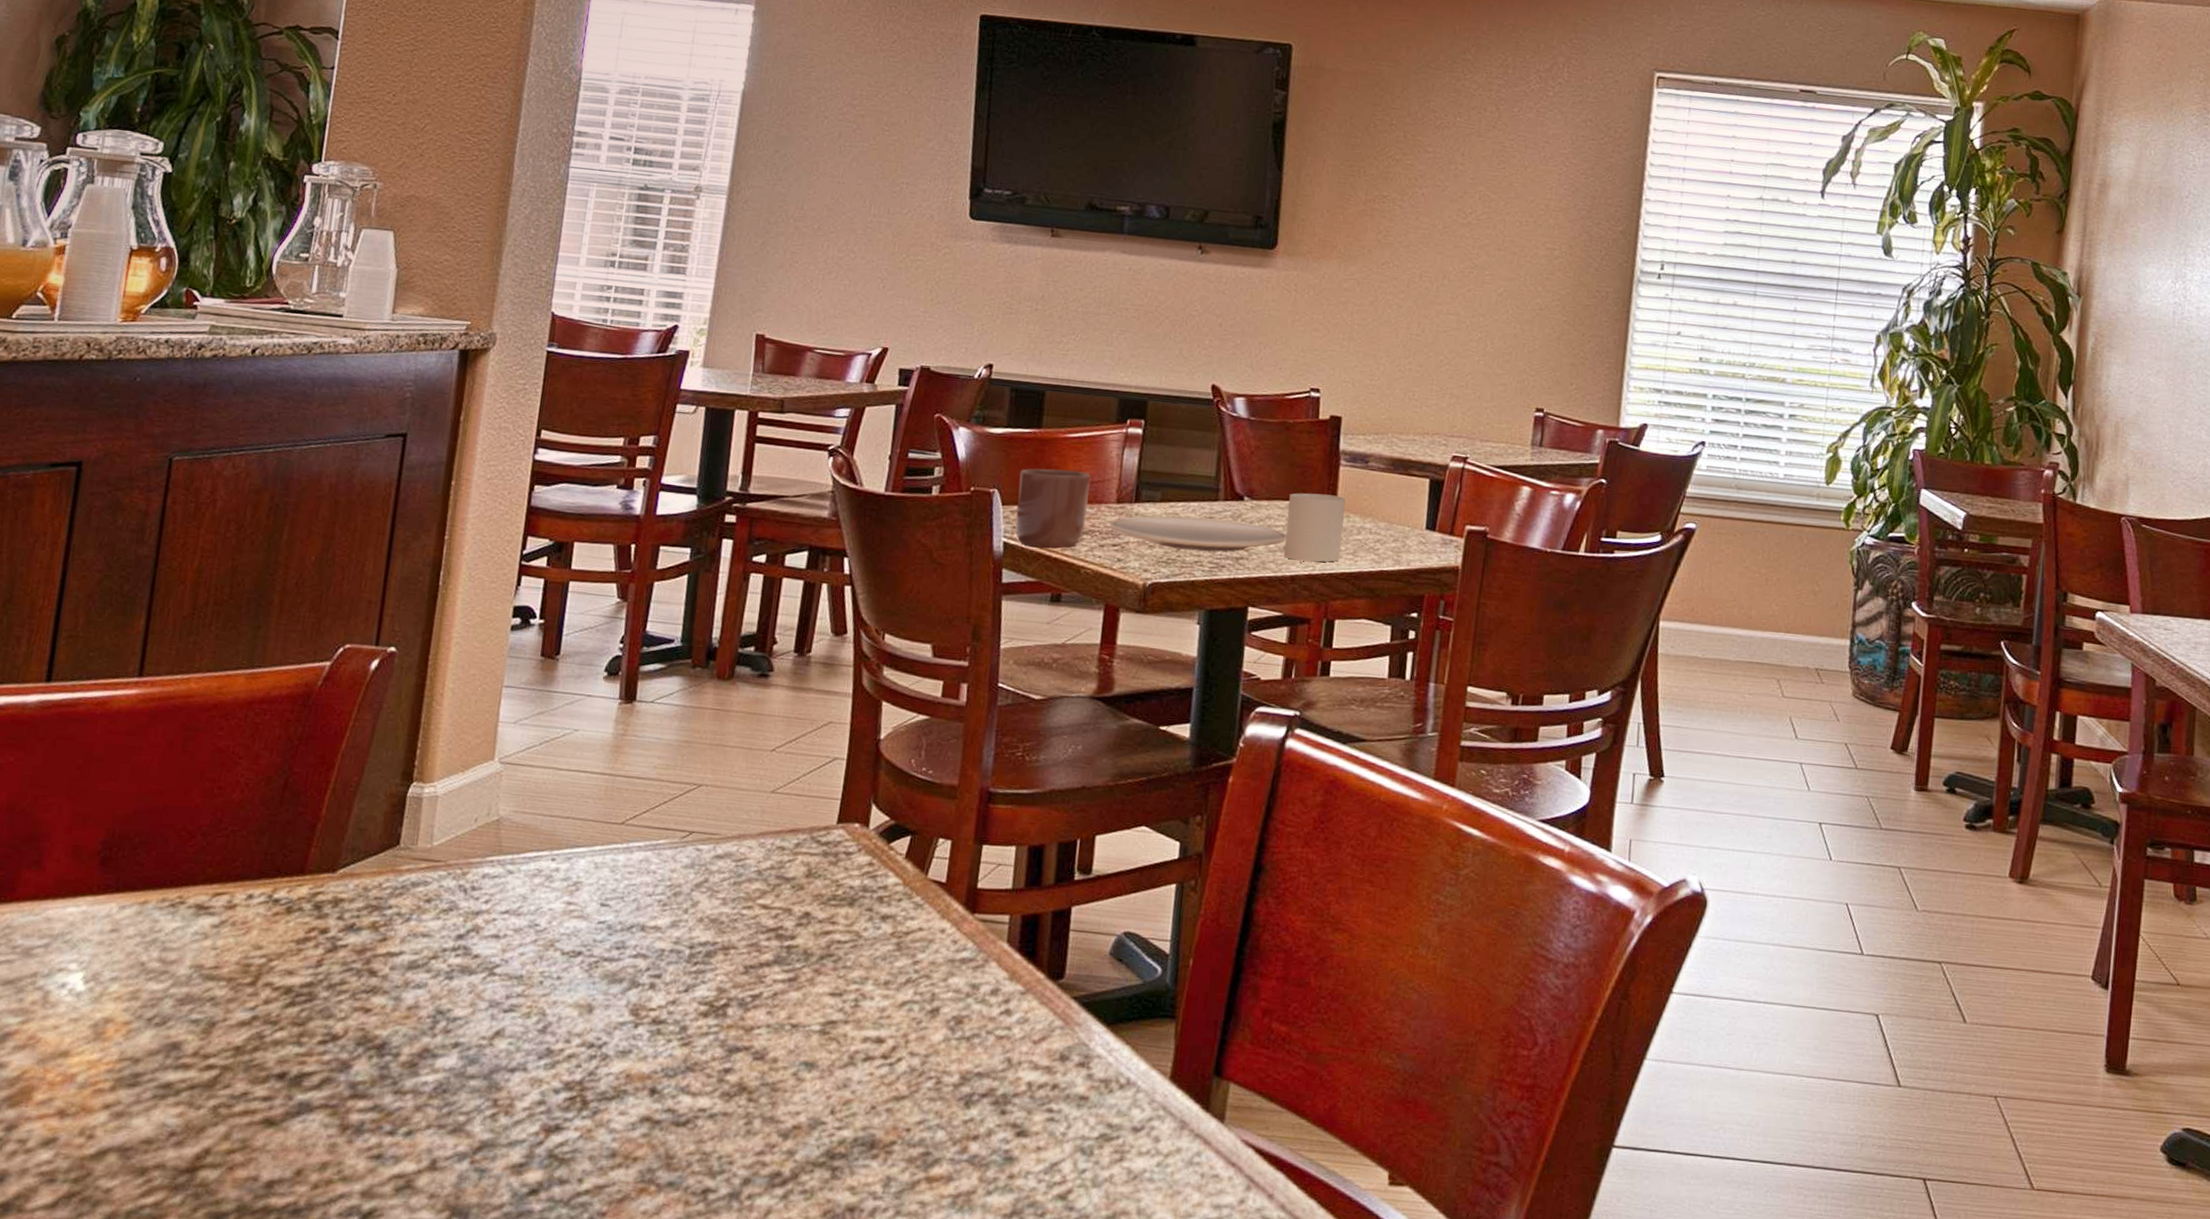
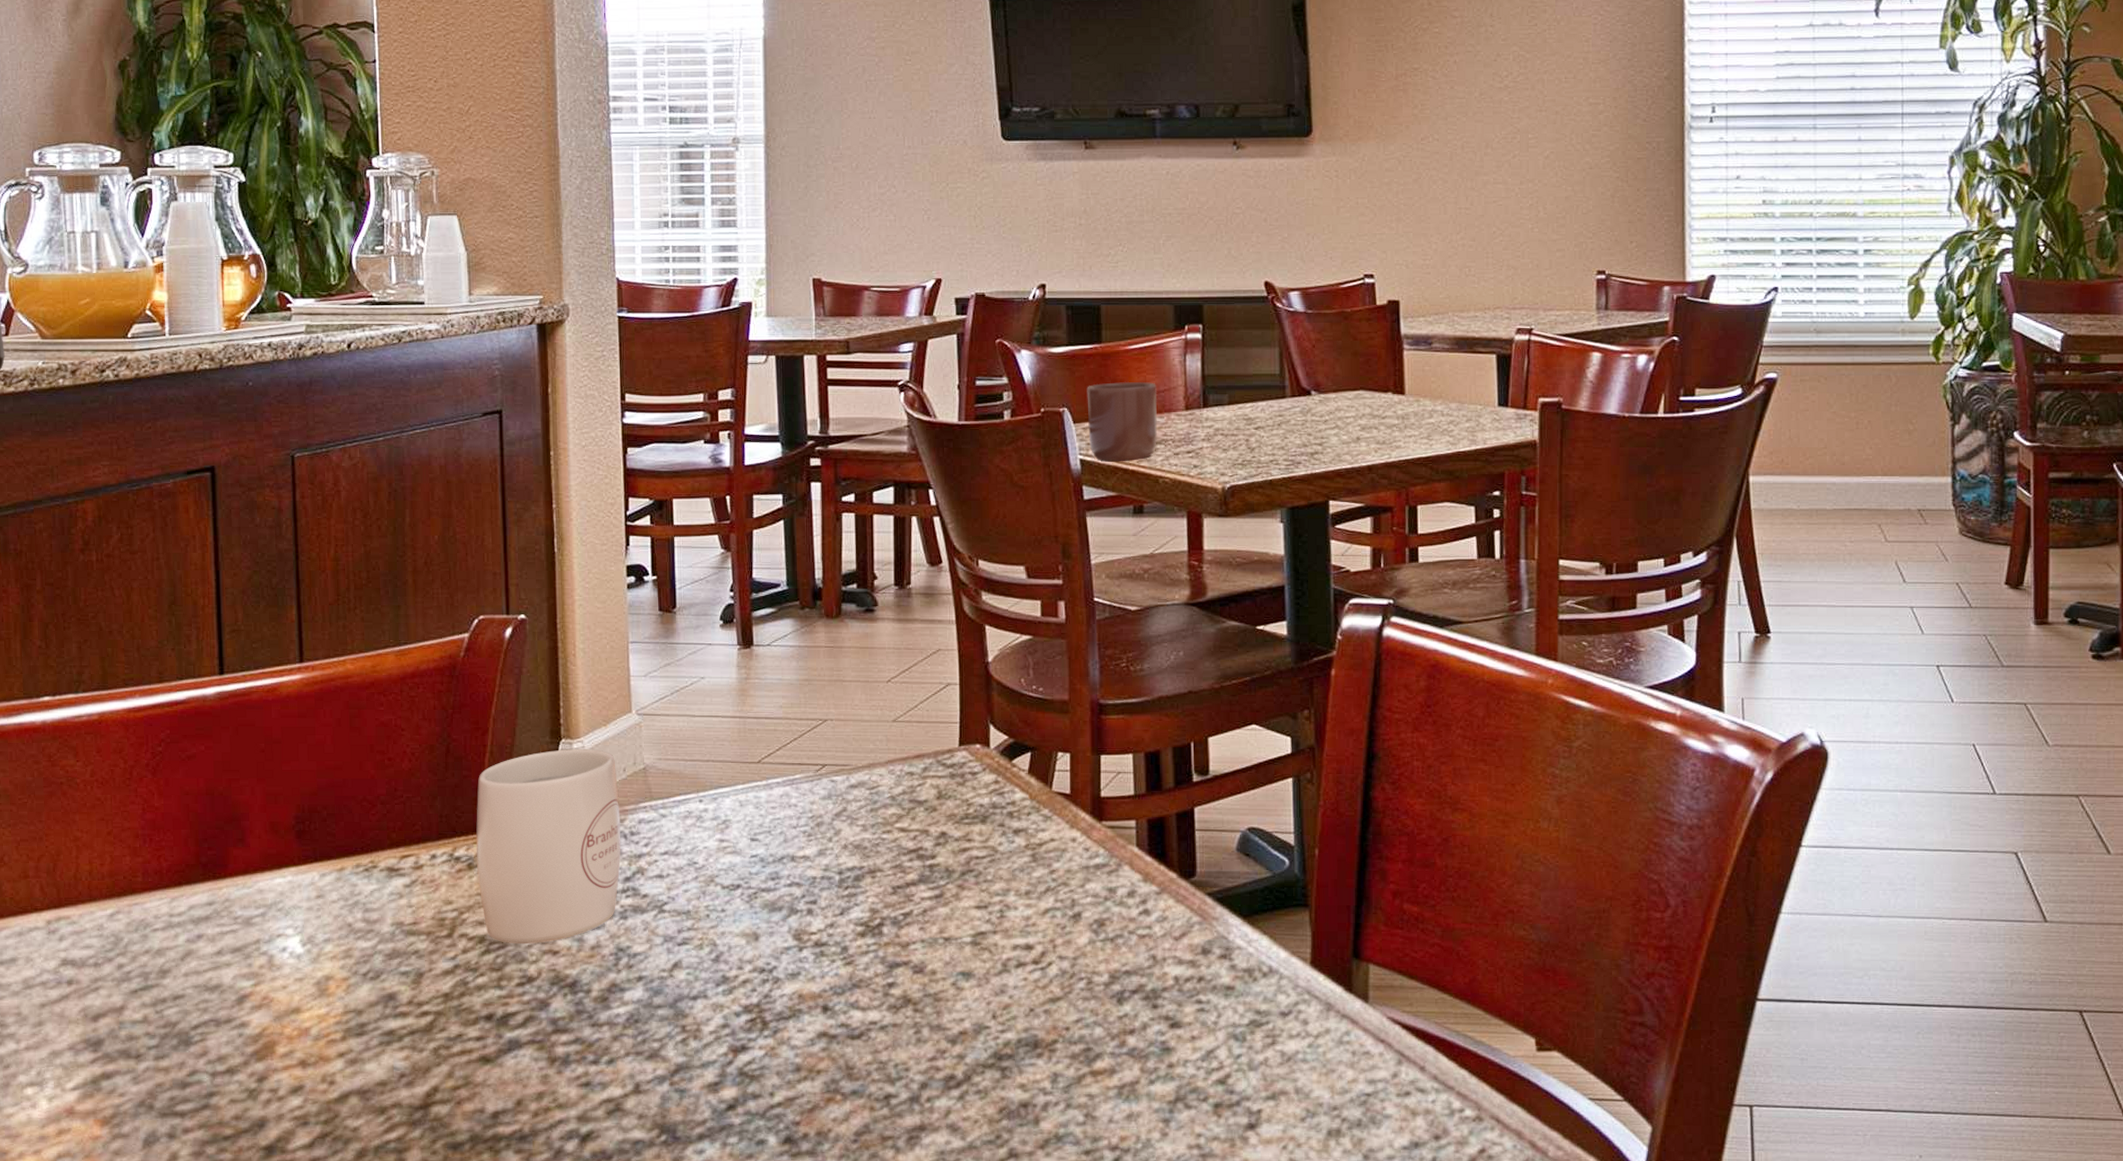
mug: none [294,793,468,999] -> present [476,749,621,945]
plate: present [1109,516,1286,552] -> none [1181,416,1358,450]
cup: present [1284,493,1346,562] -> none [1357,381,1415,450]

